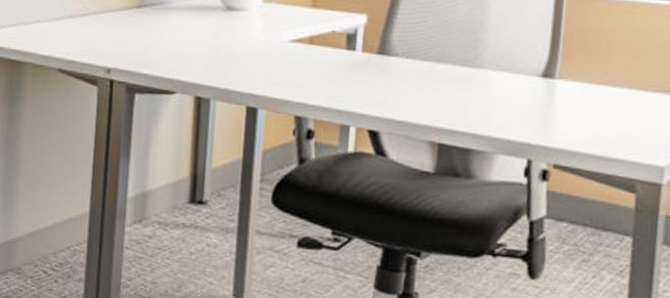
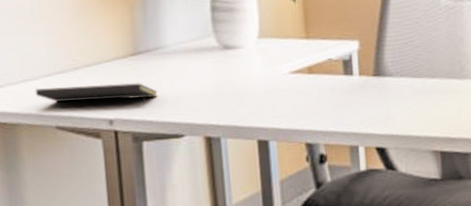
notepad: none [44,30,156,56] -> present [35,82,158,104]

